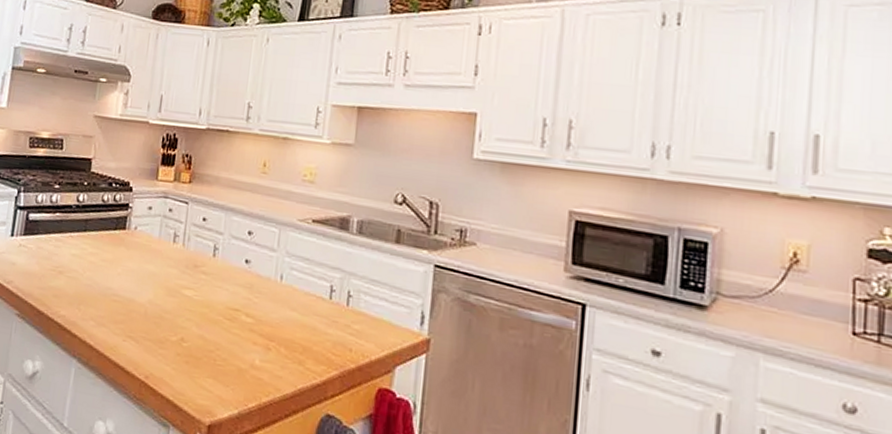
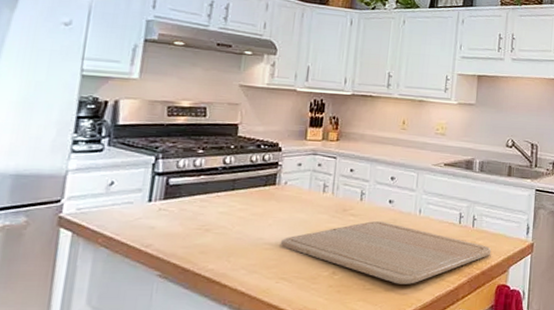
chopping board: none [128,282,371,368] -> present [280,221,492,284]

